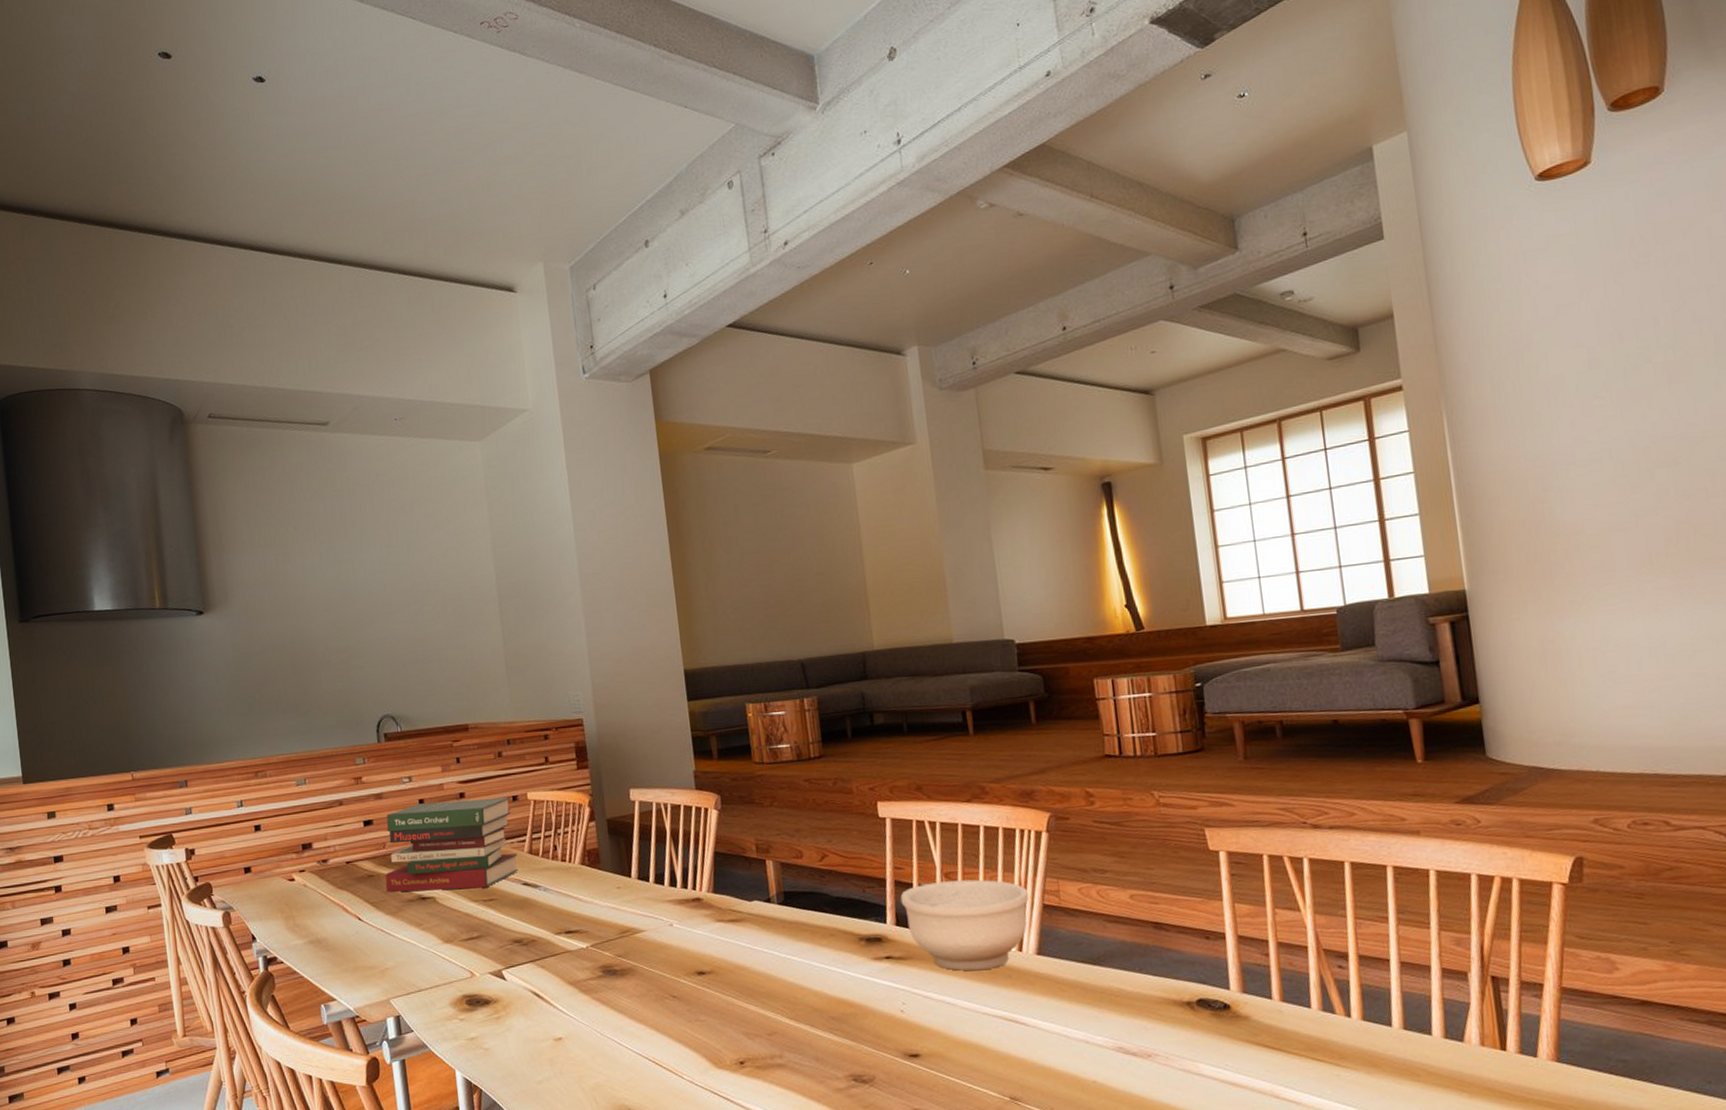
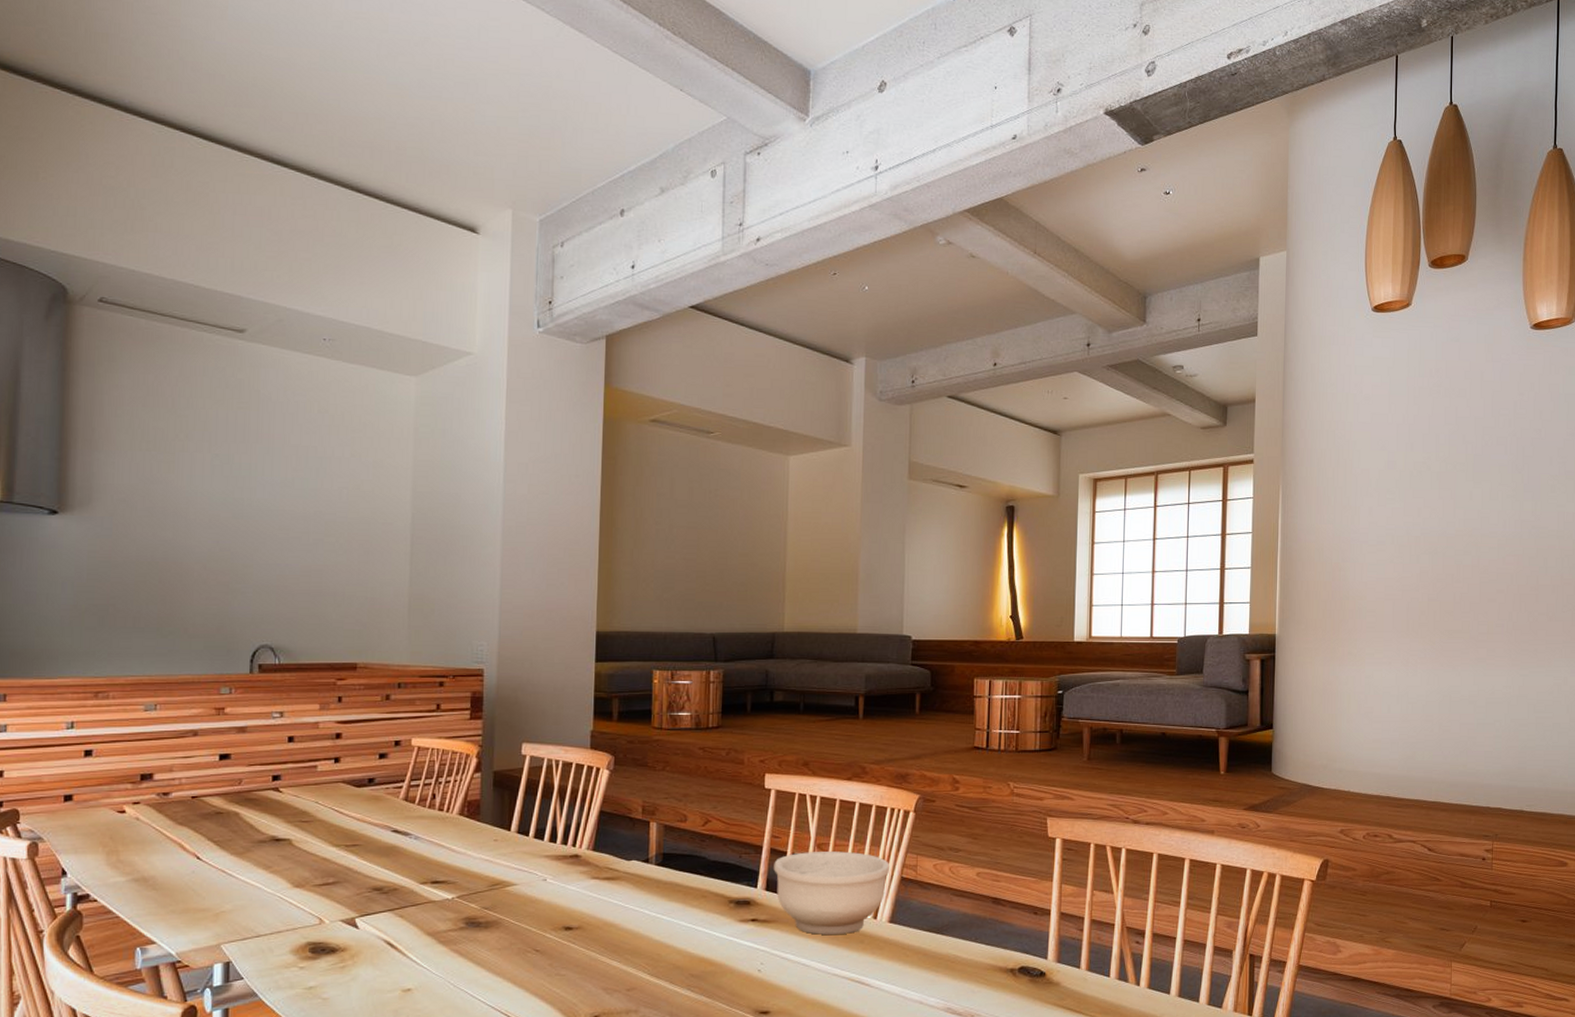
books: present [385,797,518,892] -> none [235,741,392,833]

